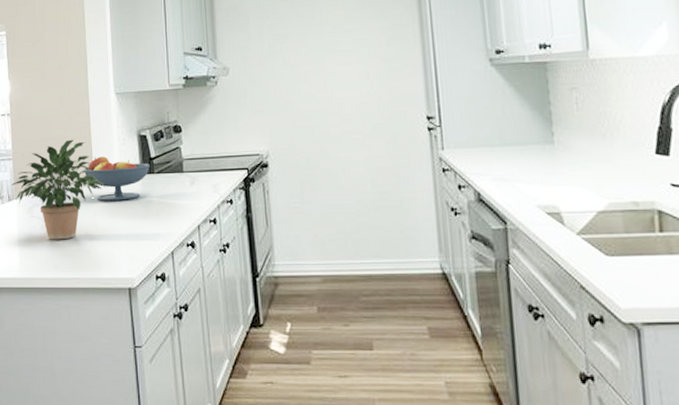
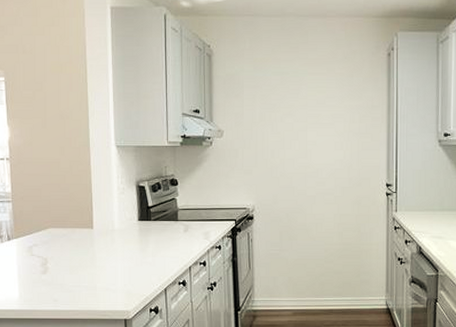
potted plant: present [11,139,106,240] -> none [11,186,105,277]
fruit bowl: present [83,156,150,201] -> none [83,203,147,243]

